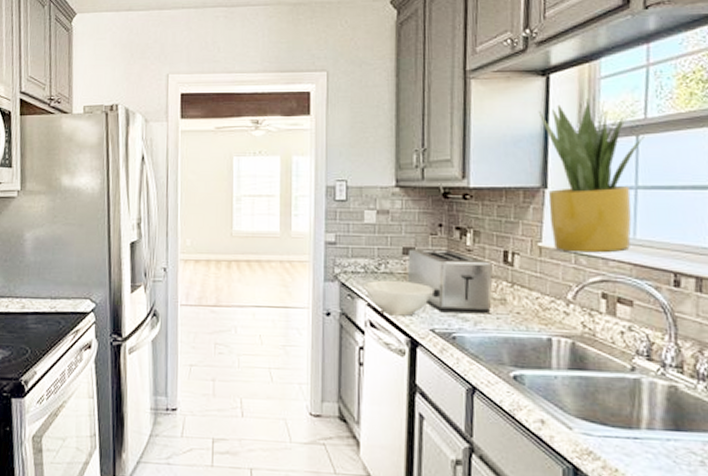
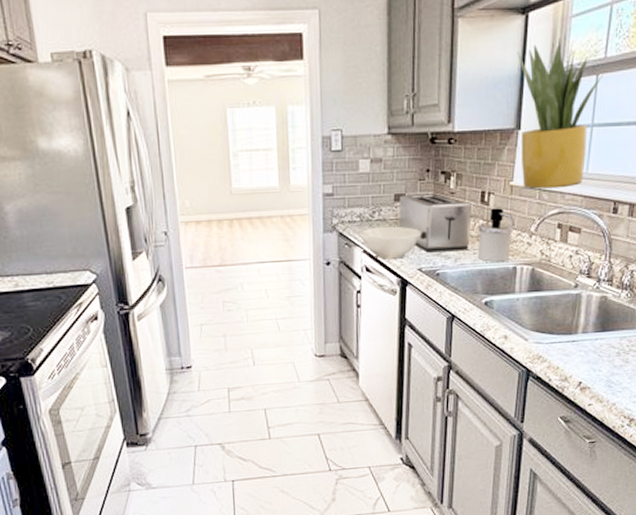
soap dispenser: none [502,270,547,331] -> present [477,208,515,262]

